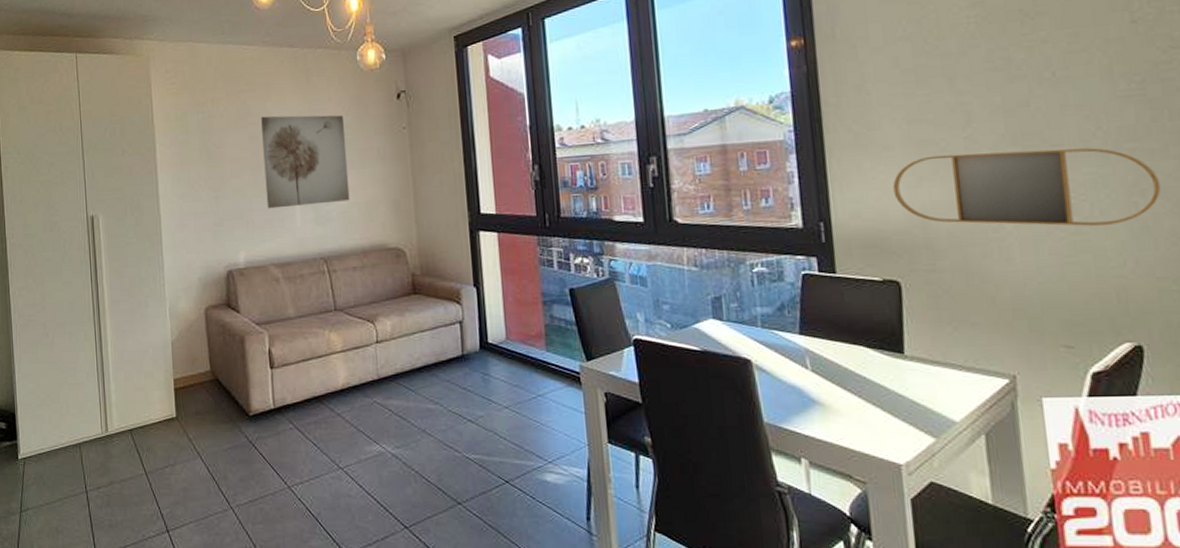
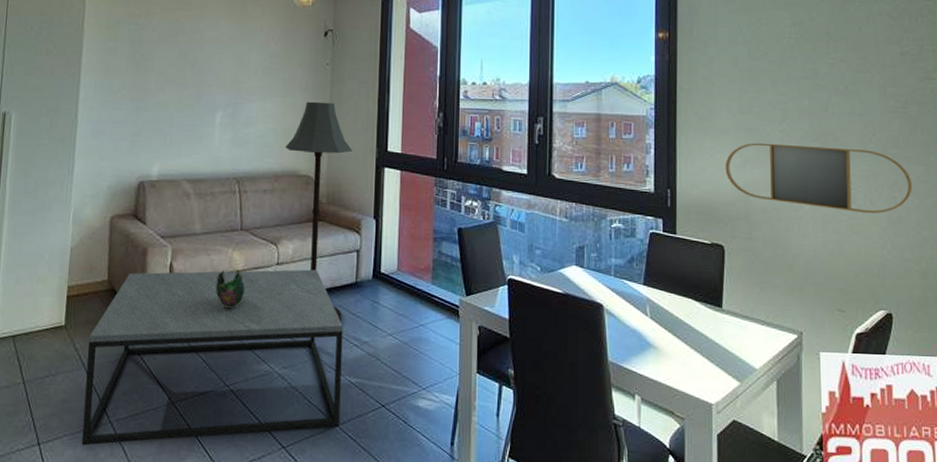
coffee table: none [200,345,462,531] -> present [81,269,343,446]
wall art: present [261,115,350,209] -> none [187,36,273,126]
decorative bowl: none [316,351,348,391] -> present [215,270,246,309]
floor lamp: none [370,168,452,397] -> present [285,101,353,322]

